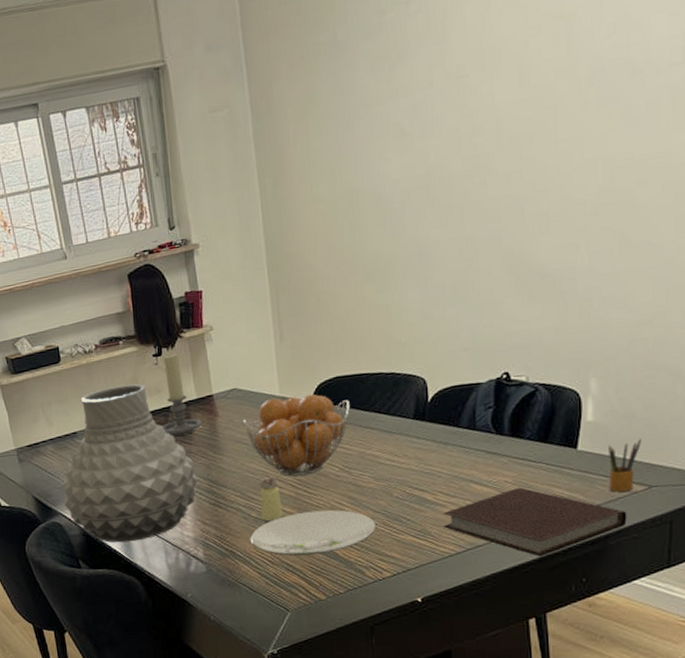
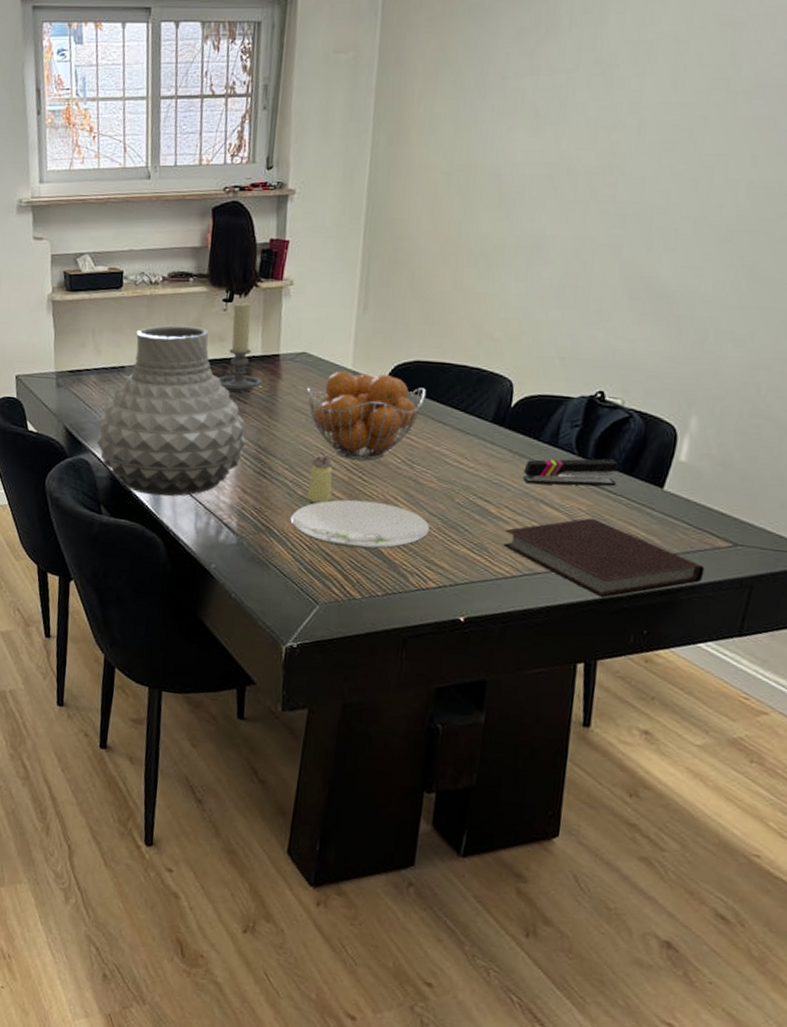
stapler: none [450,431,535,468] -> present [523,458,619,487]
pencil box: present [609,438,641,492] -> none [690,490,735,545]

